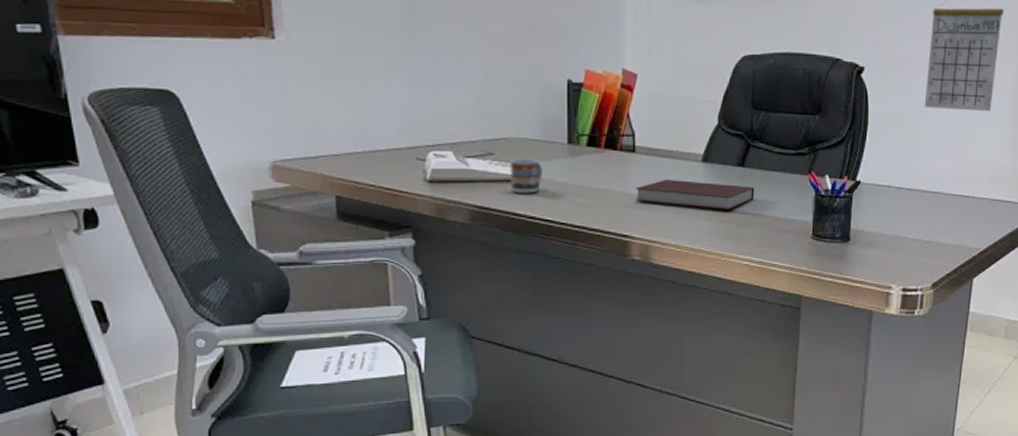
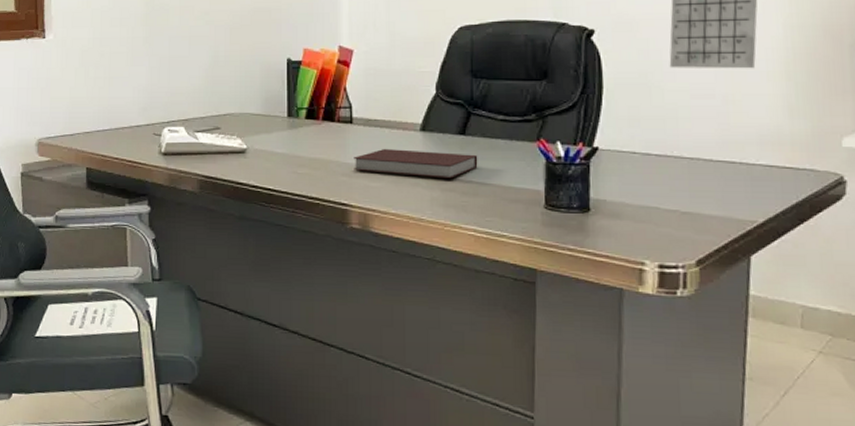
cup: present [509,158,542,194] -> none [234,131,264,164]

